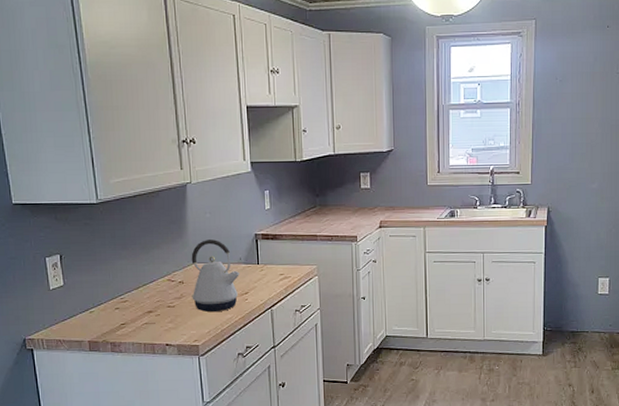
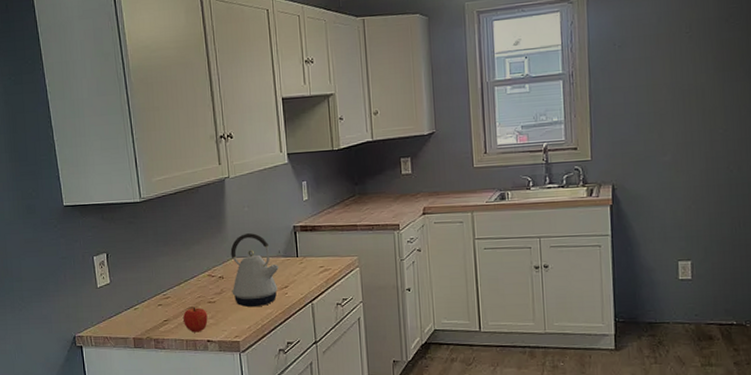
fruit: none [141,310,167,336] -> present [183,306,208,333]

